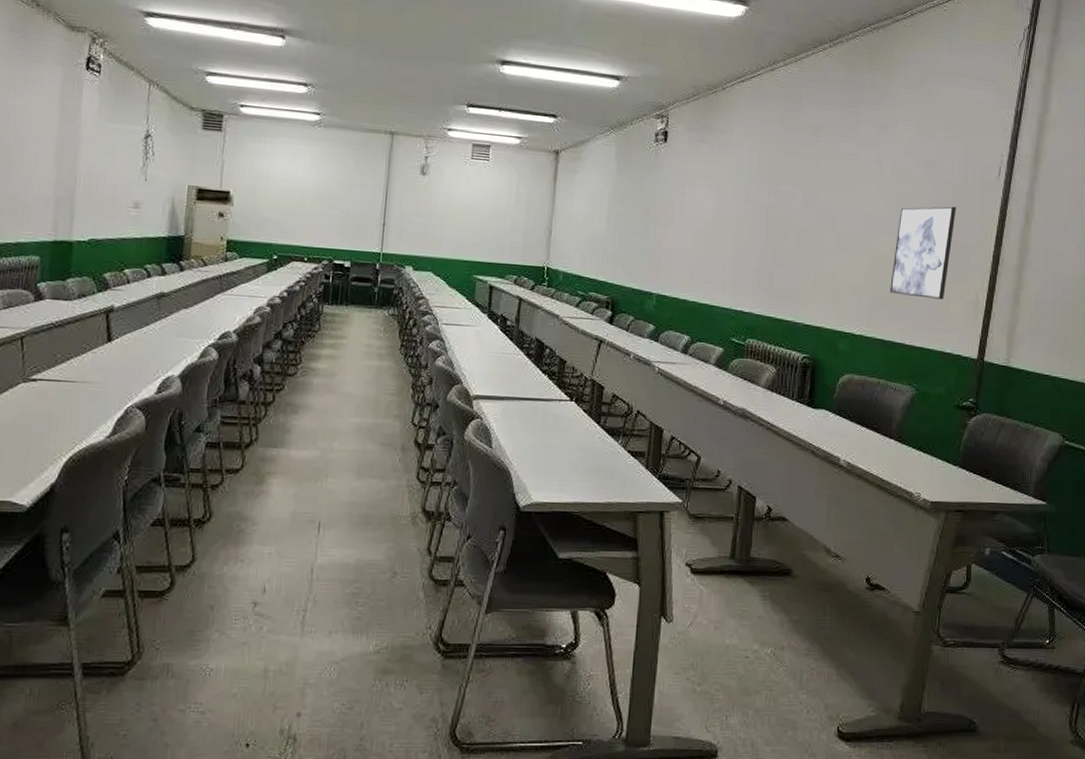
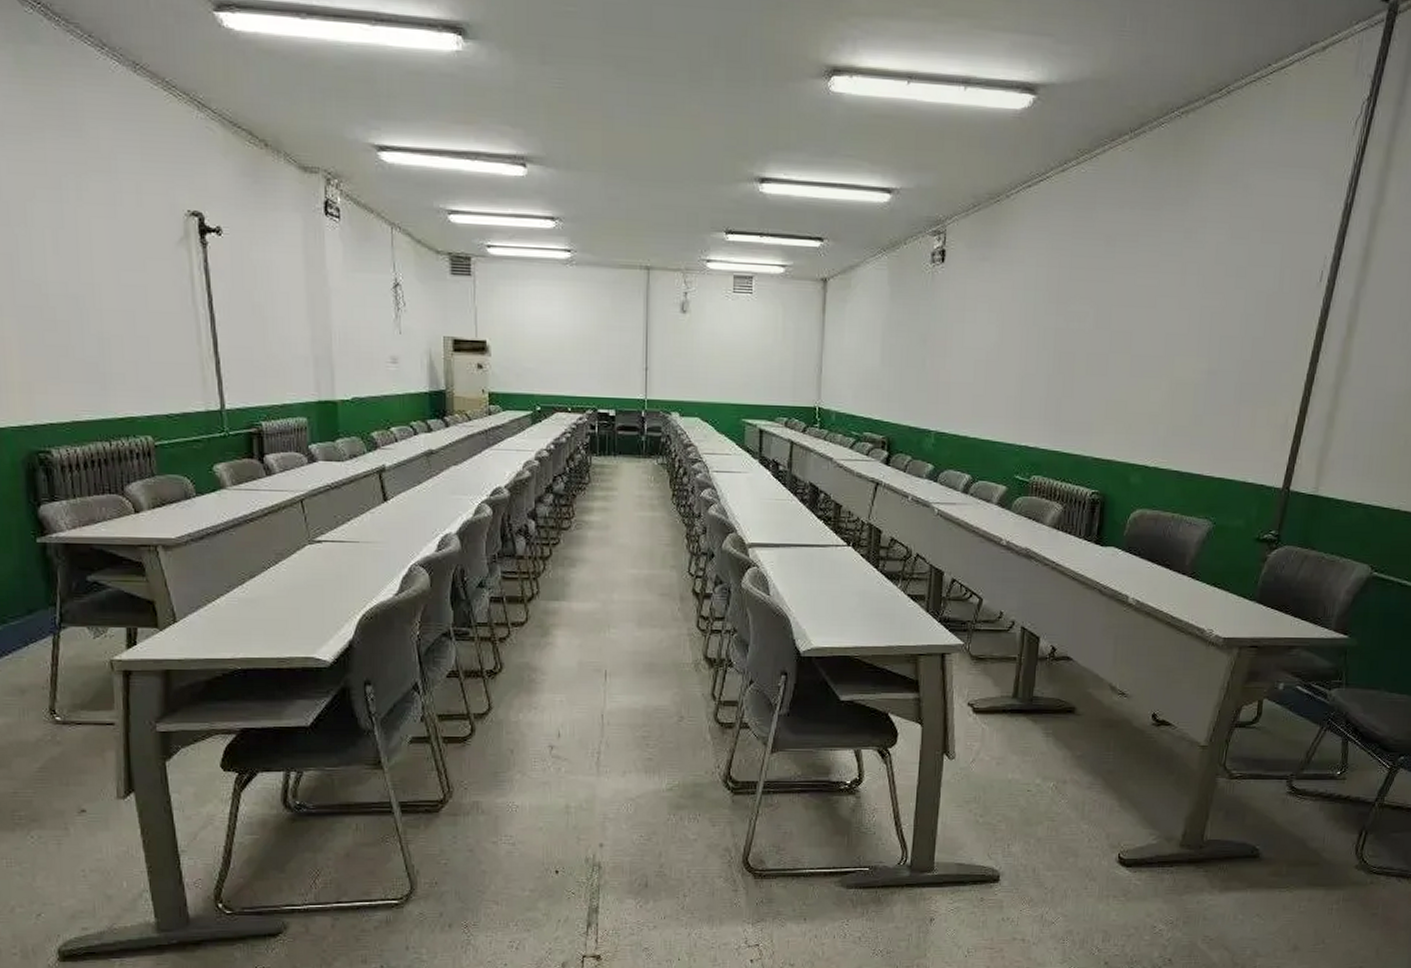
wall art: present [890,206,956,300] -> none [1189,320,1269,425]

